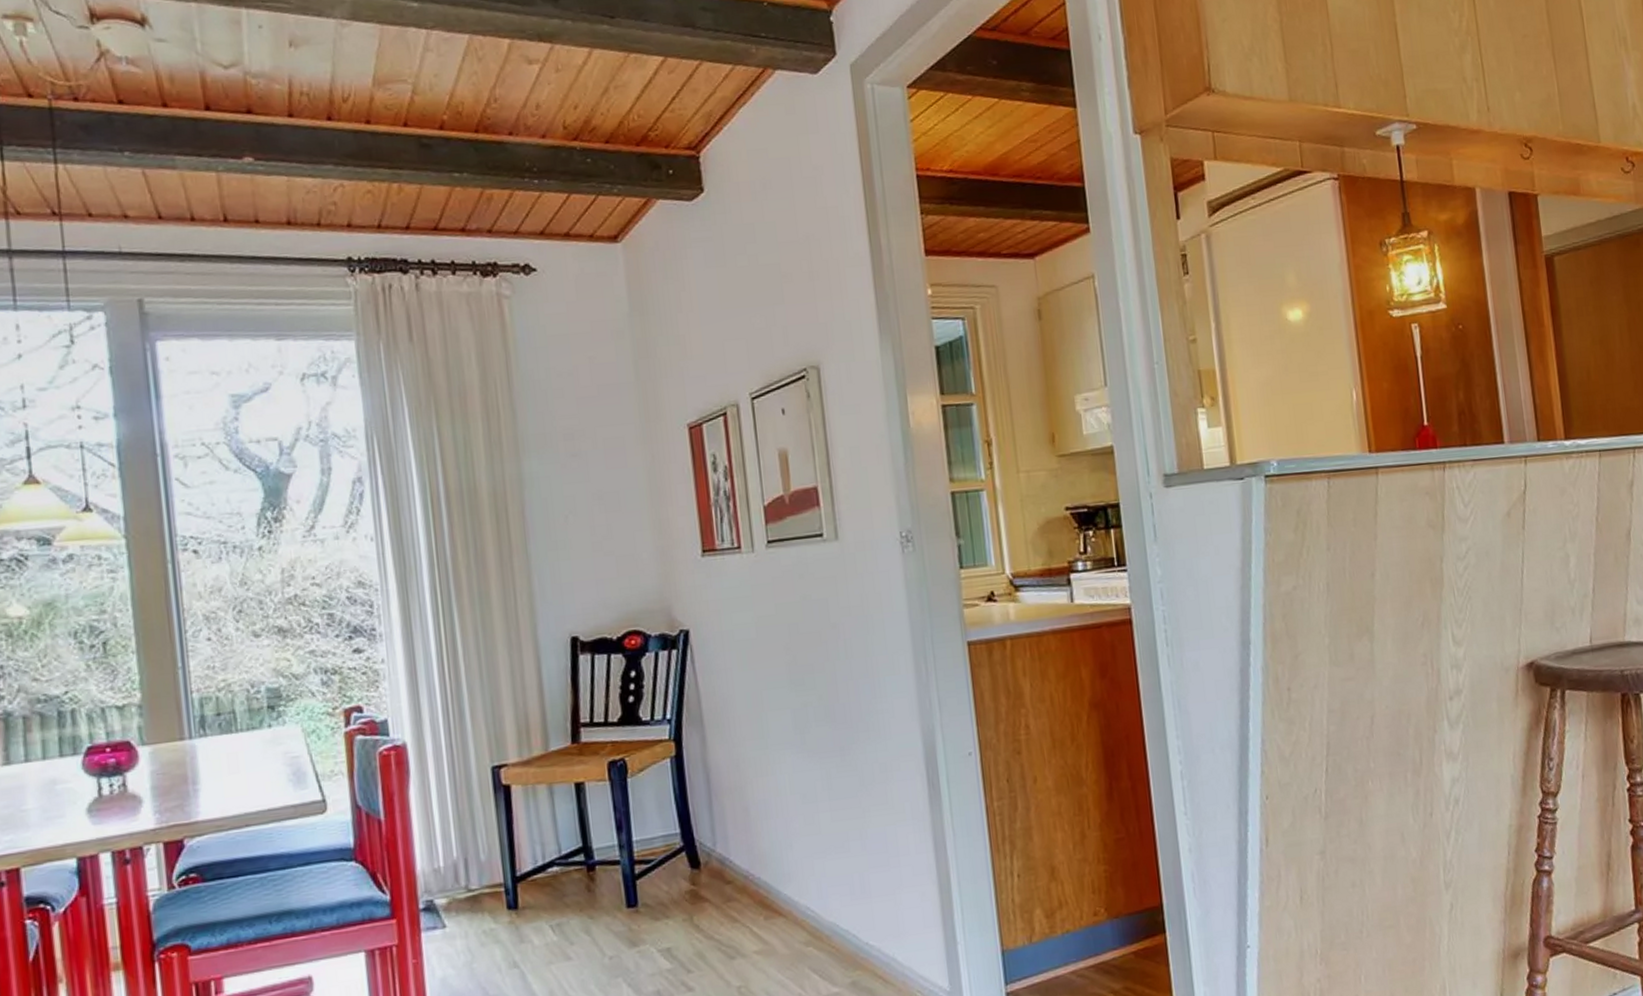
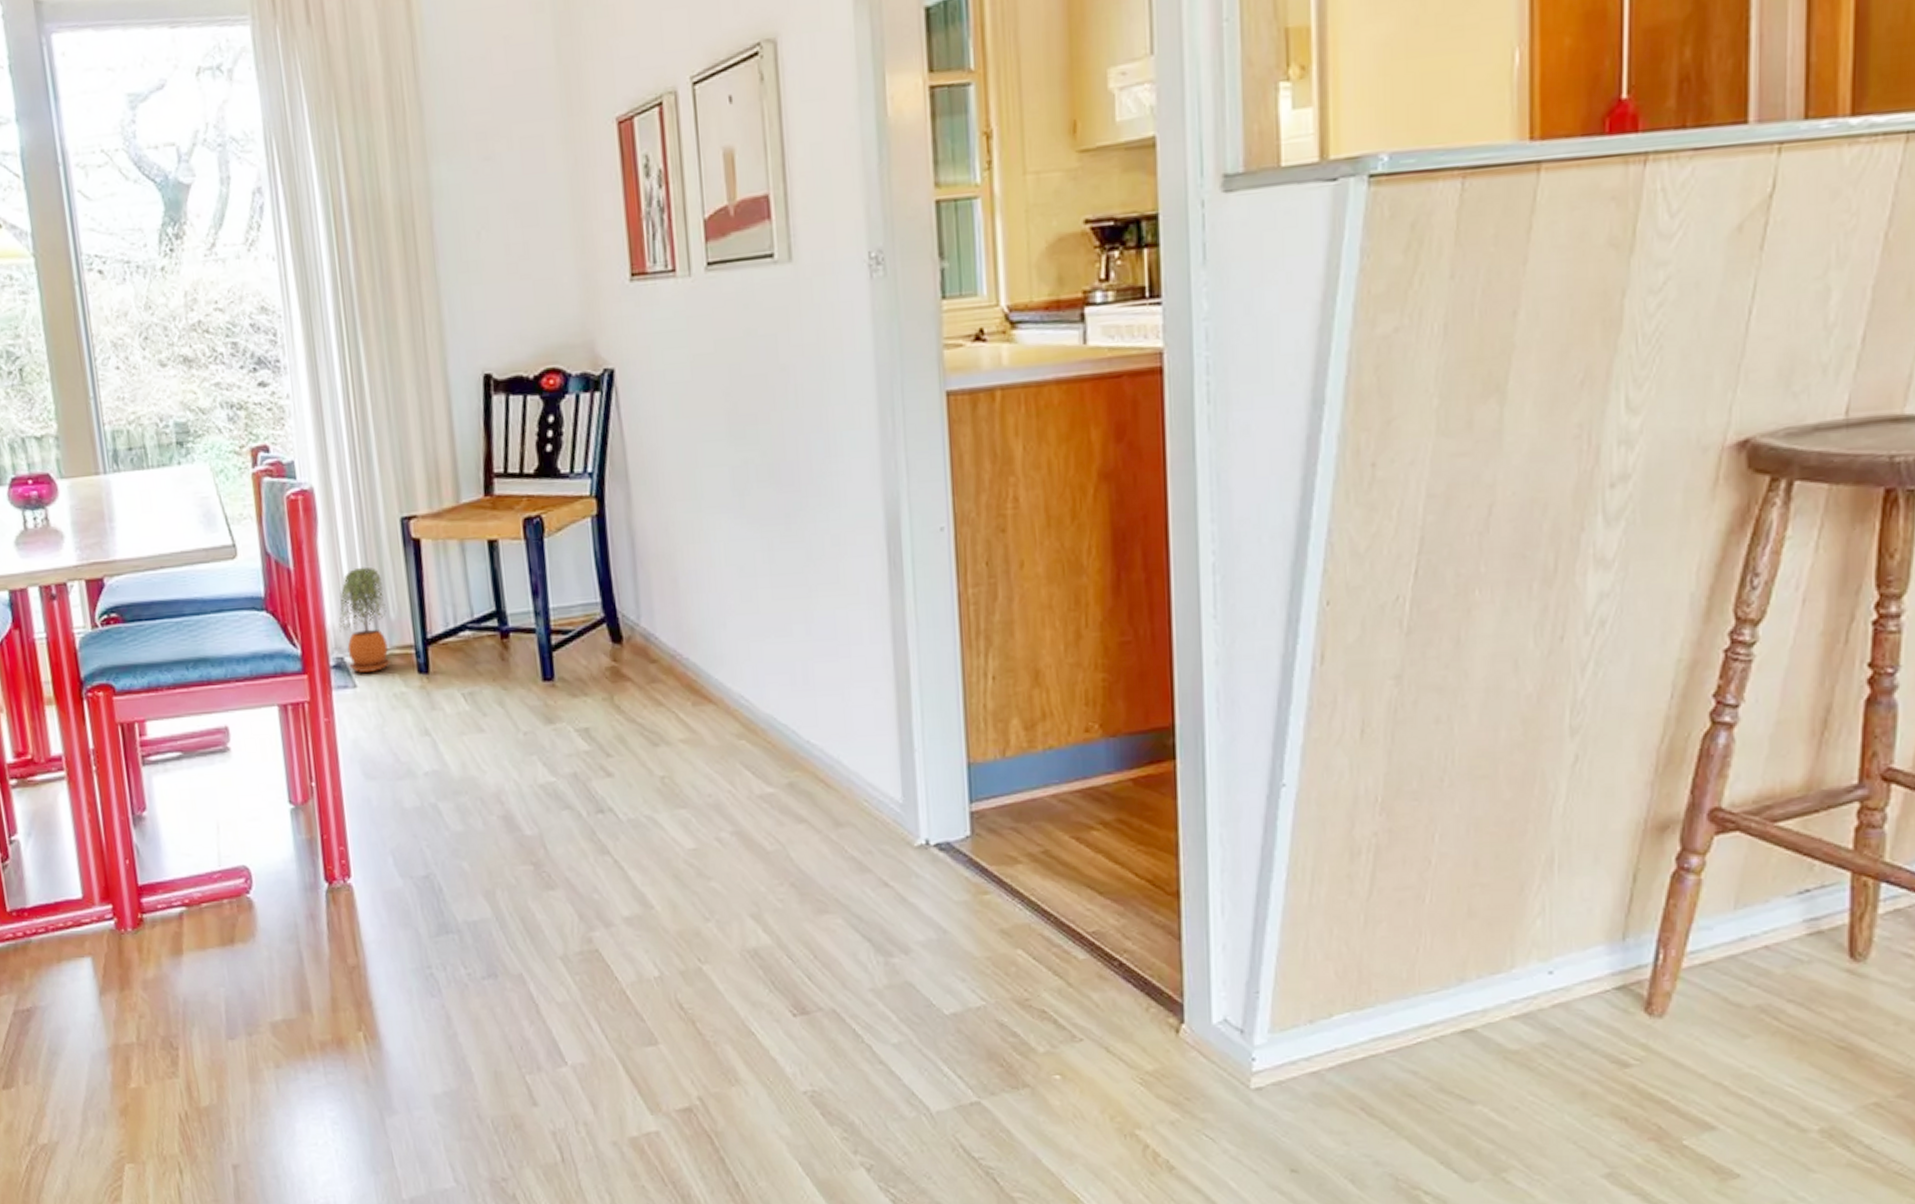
potted plant: none [429,813,480,913] -> present [338,567,390,673]

